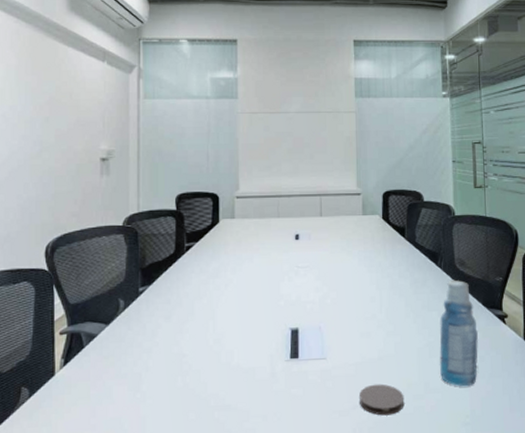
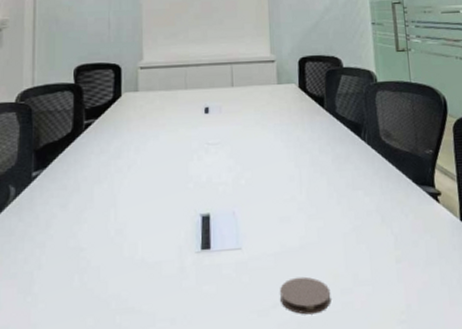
bottle: present [439,279,478,387] -> none [366,153,411,278]

